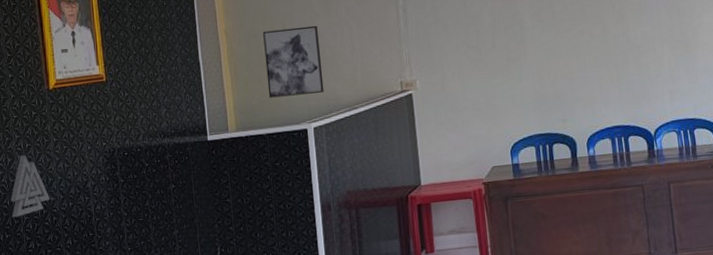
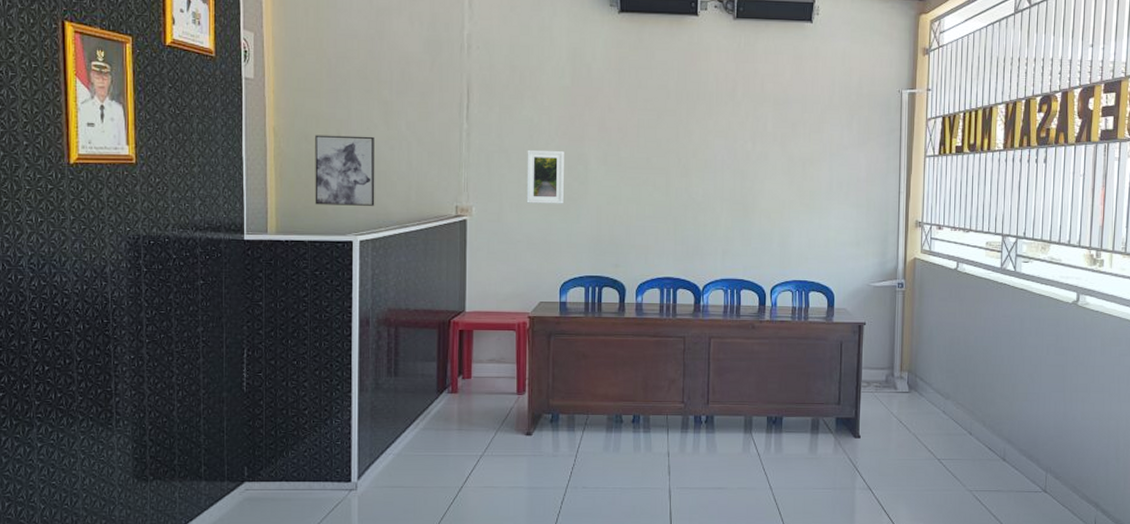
decorative emblem: present [10,154,51,218] -> none [15,229,63,294]
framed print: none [462,14,504,70] -> present [526,149,564,204]

